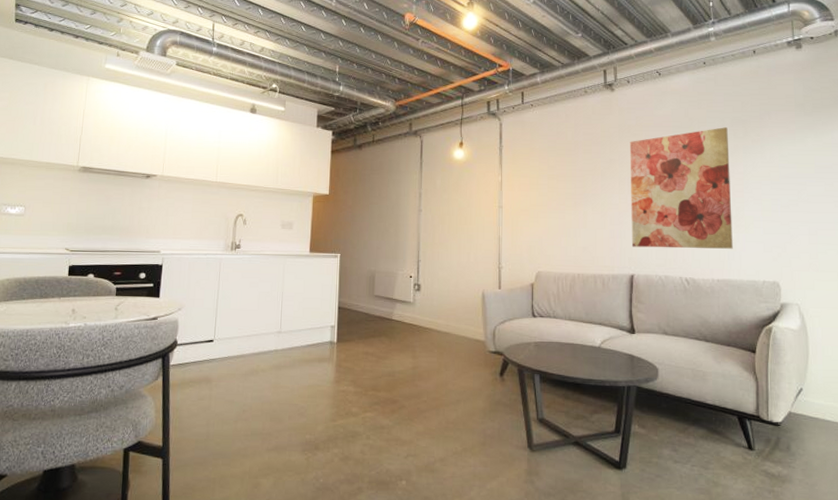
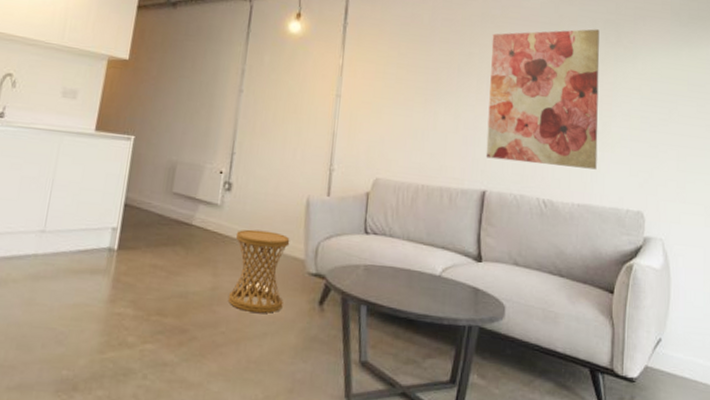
side table: none [426,320,472,385] -> present [227,229,290,314]

